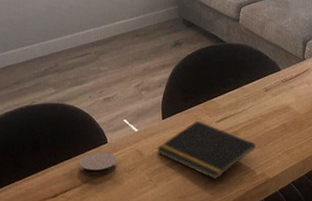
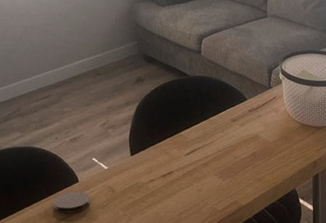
notepad: present [156,120,256,180] -> none [127,154,227,211]

